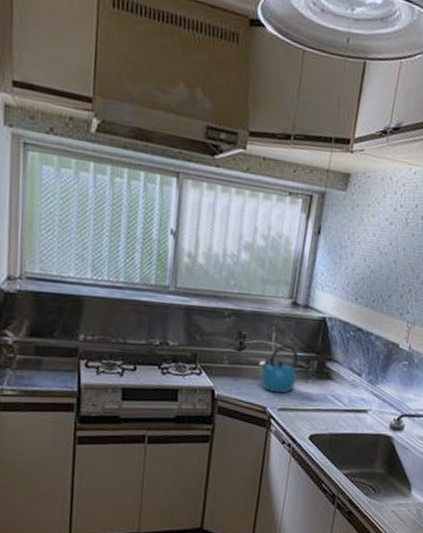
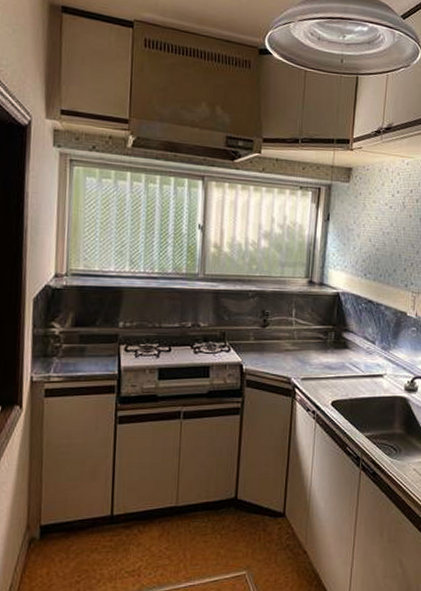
kettle: present [258,344,299,394] -> none [281,319,317,364]

